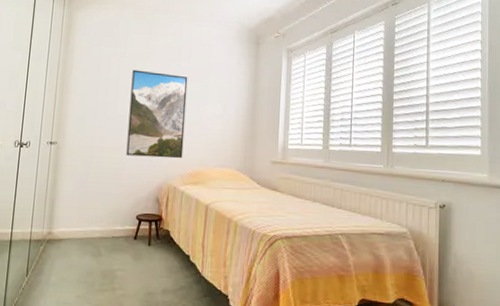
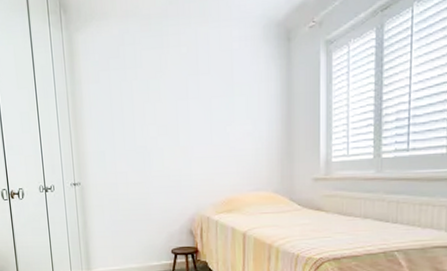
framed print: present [126,69,188,159] -> none [147,92,213,189]

